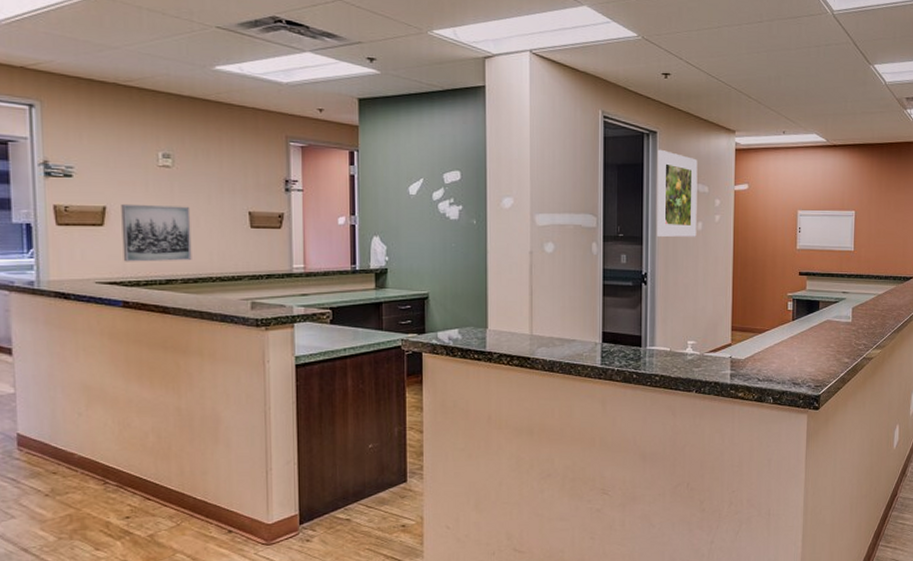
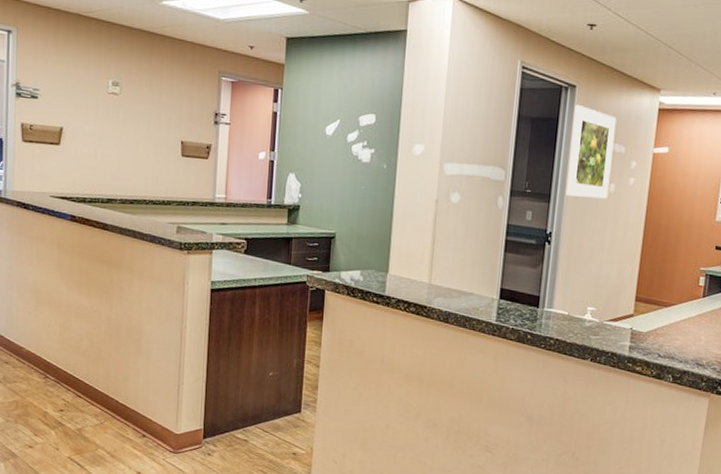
wall art: present [121,203,192,262] -> none [73,126,132,183]

